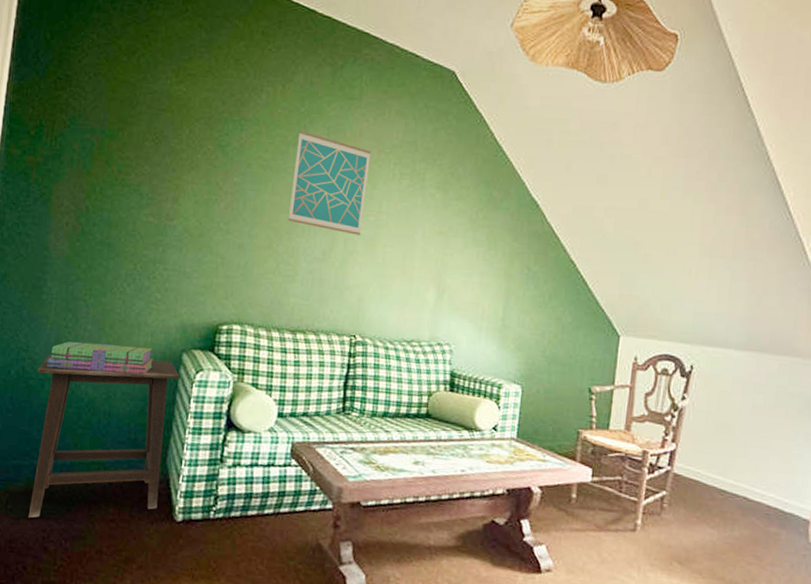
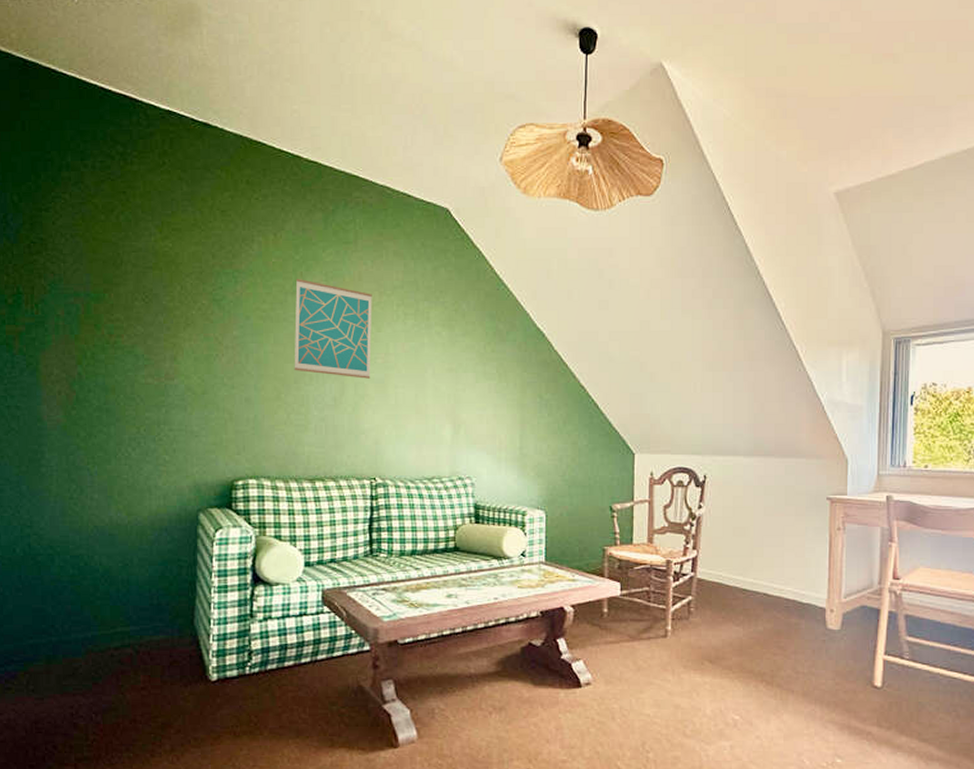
side table: present [28,354,180,518] -> none [45,522,198,697]
stack of books: present [47,341,153,375] -> none [54,511,168,542]

